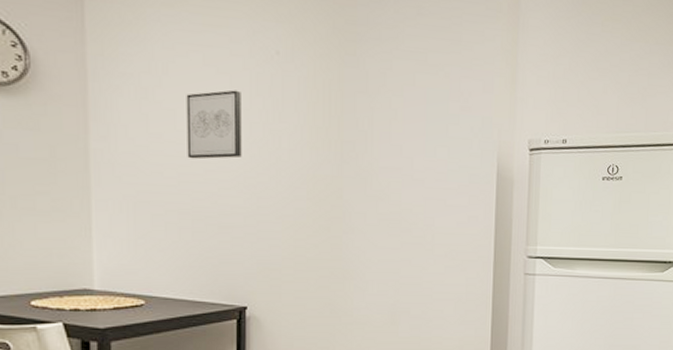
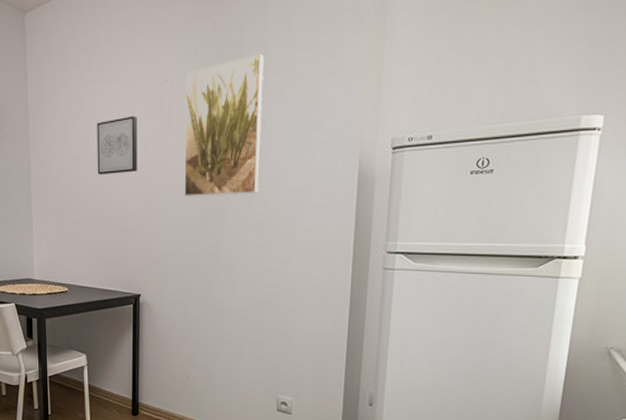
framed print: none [302,35,394,191] -> present [184,53,264,197]

